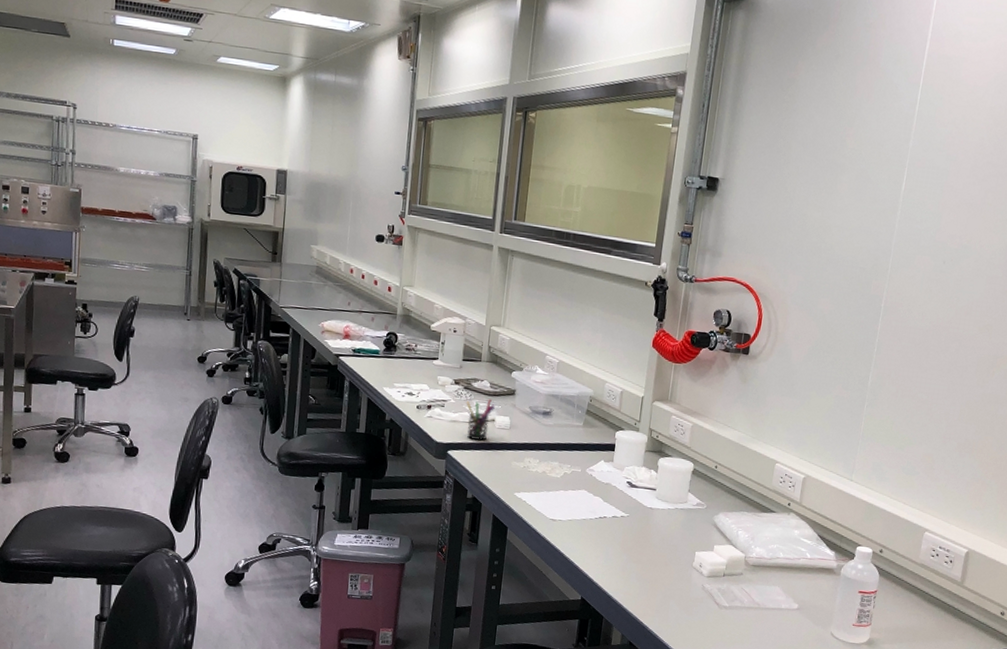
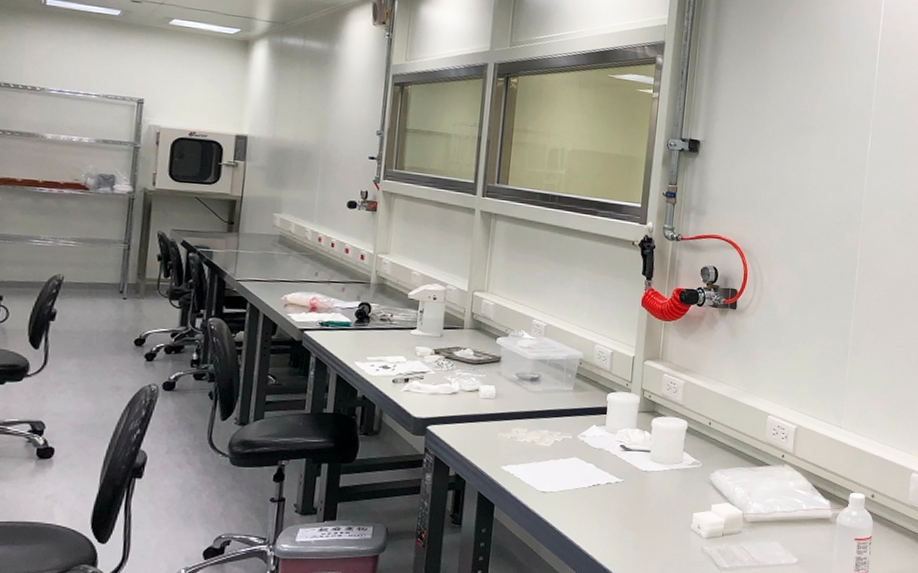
pen holder: present [466,399,495,440] -> none [447,368,479,412]

